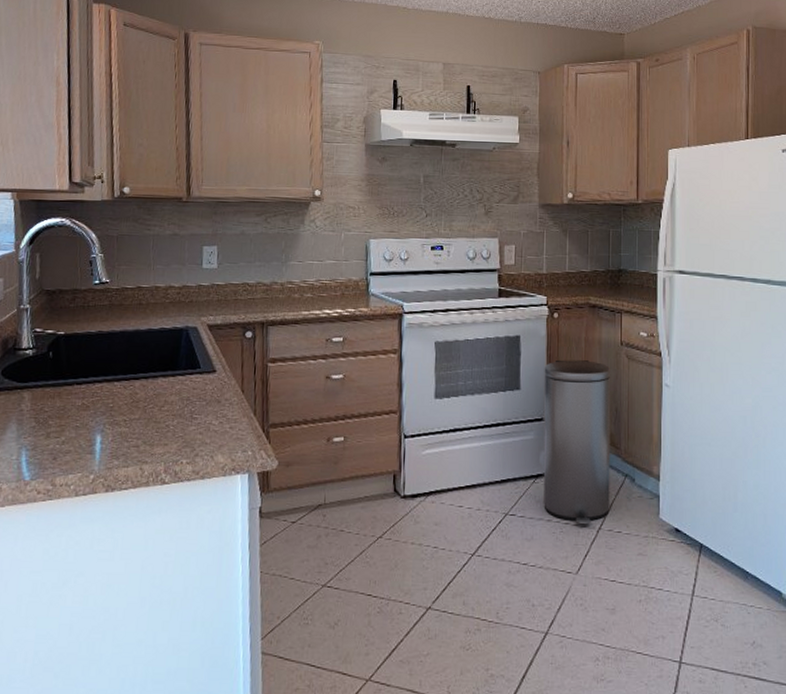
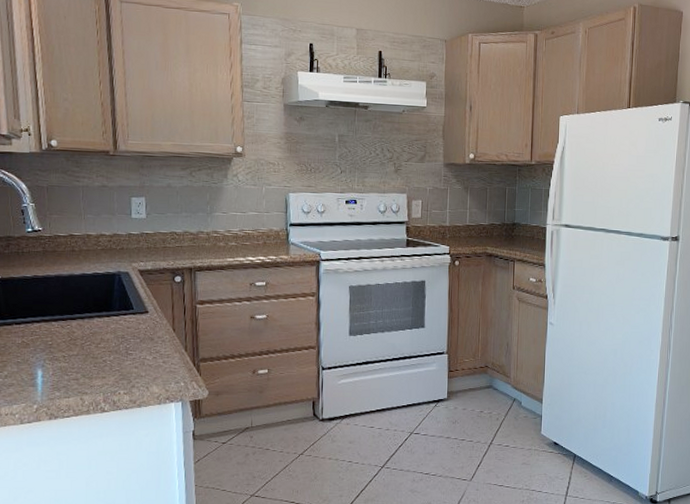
pedal bin: present [543,359,611,525] -> none [444,302,504,441]

